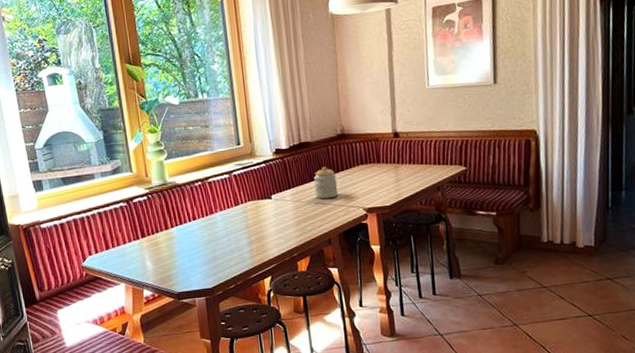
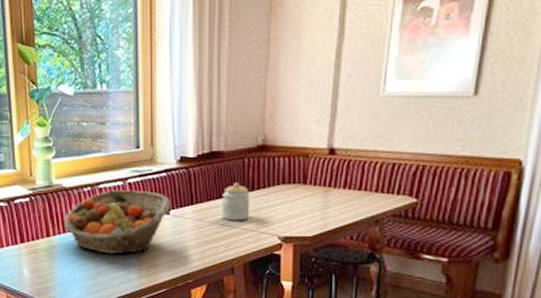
fruit basket: none [179,180,272,239] -> present [63,190,170,255]

